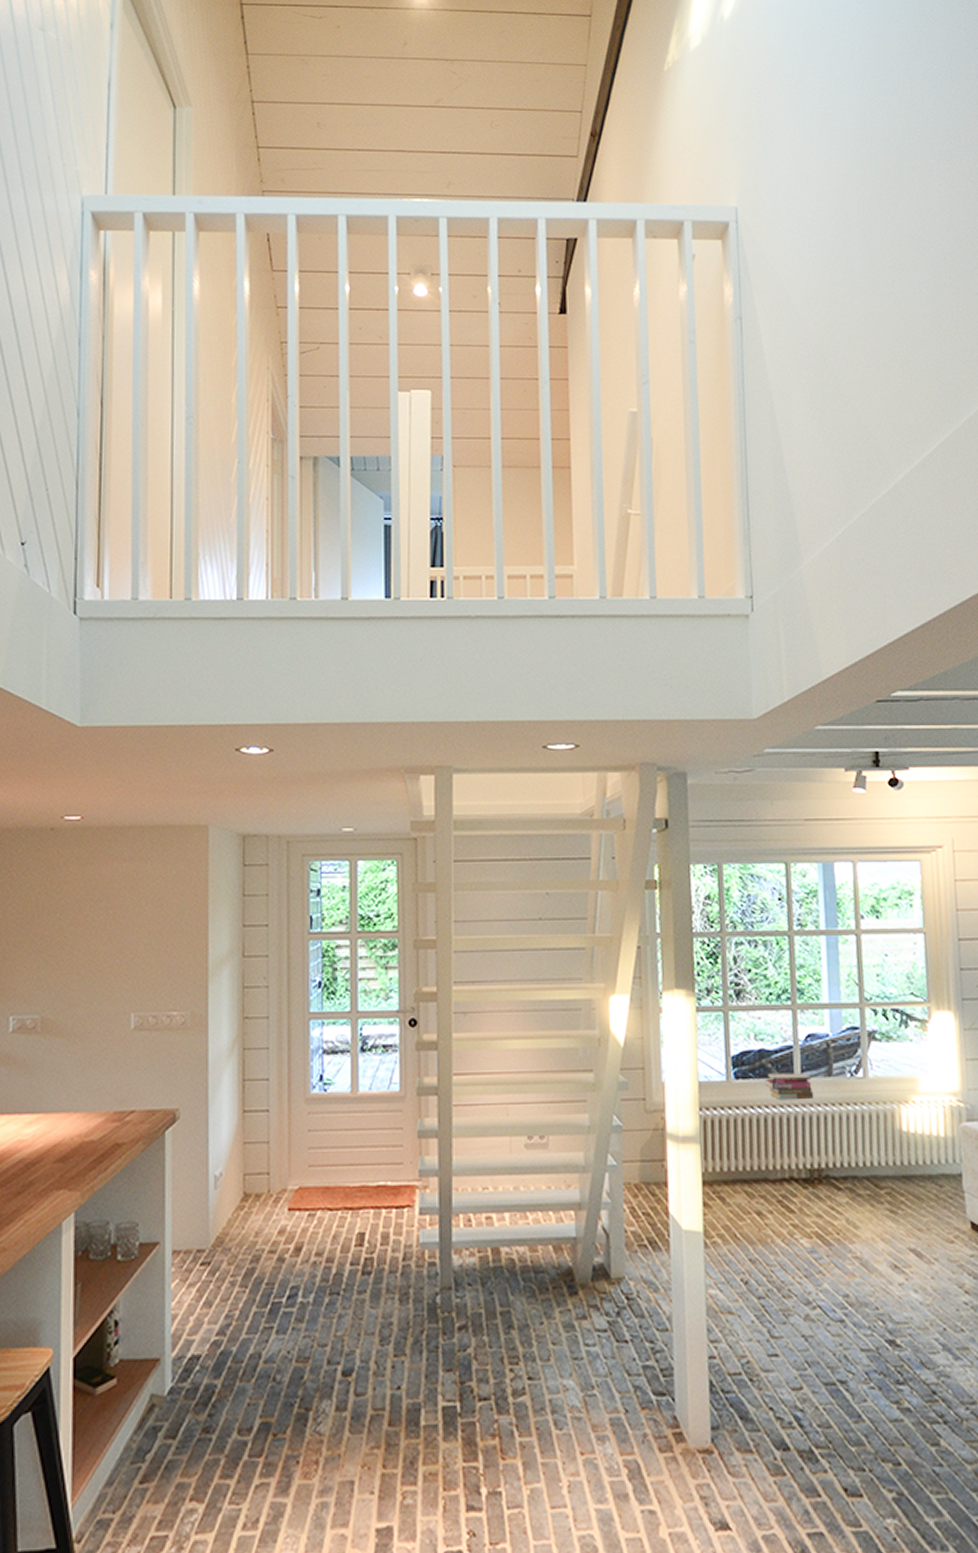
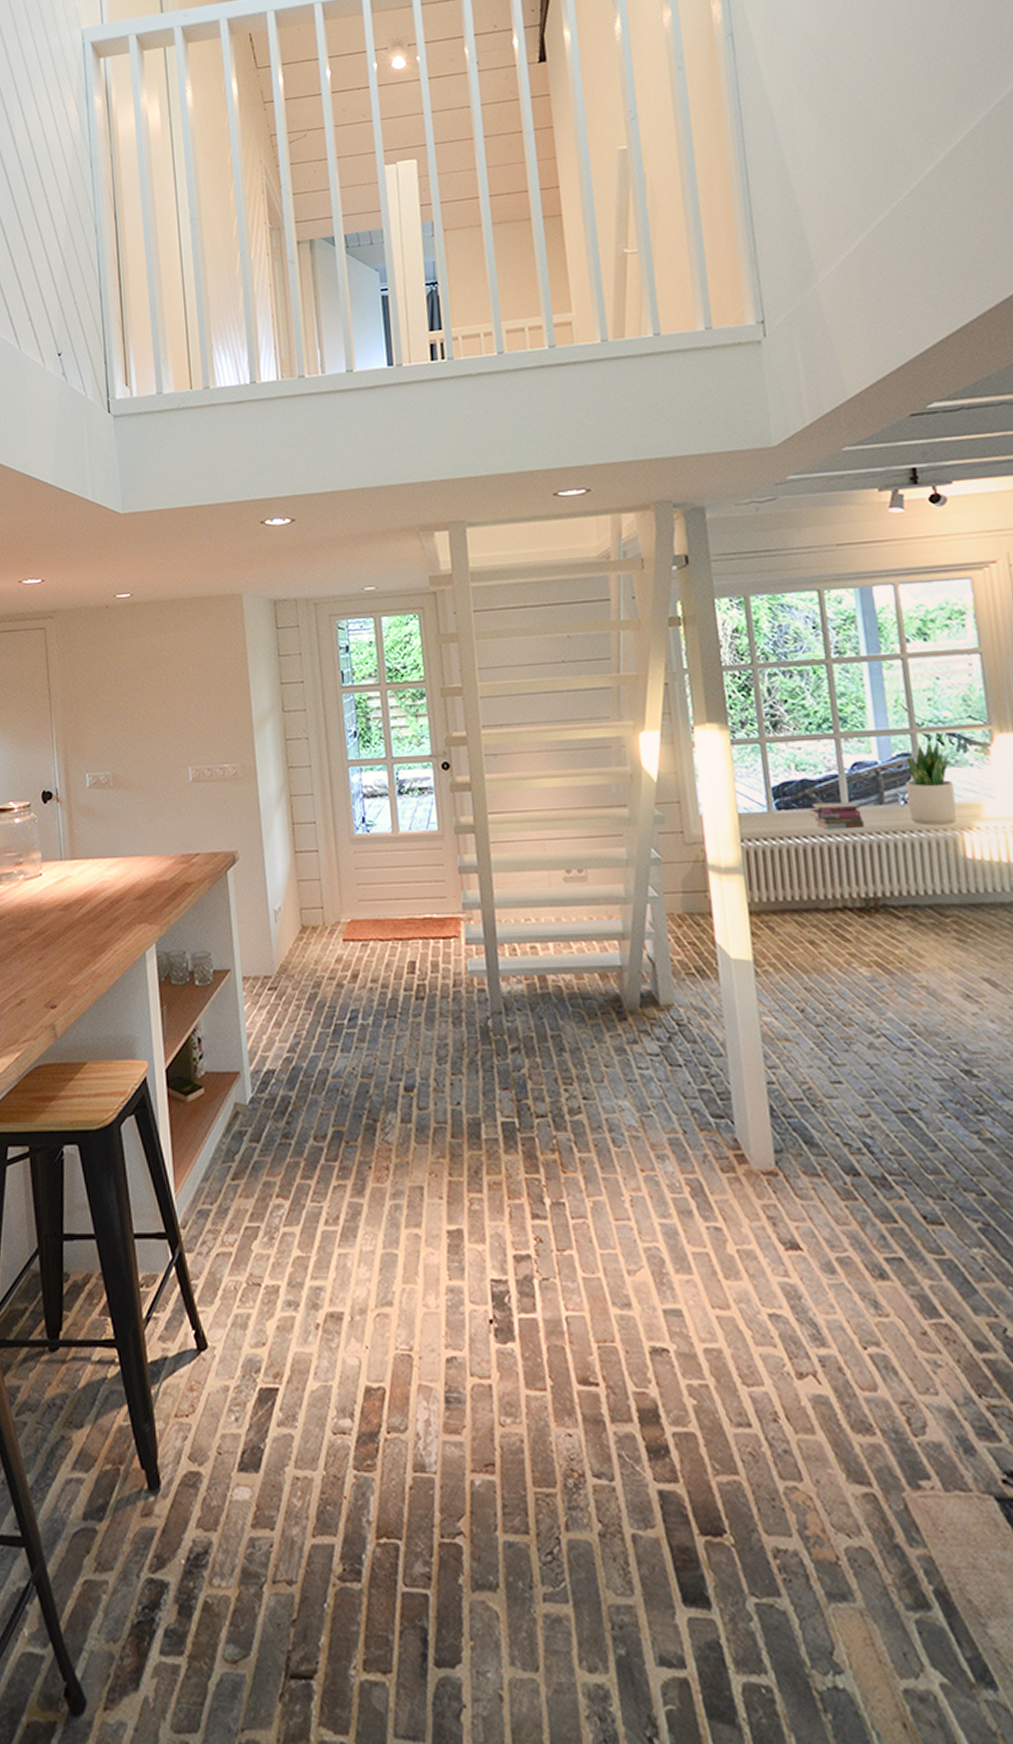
planter: none [852,1016,896,1099] -> present [905,741,957,826]

